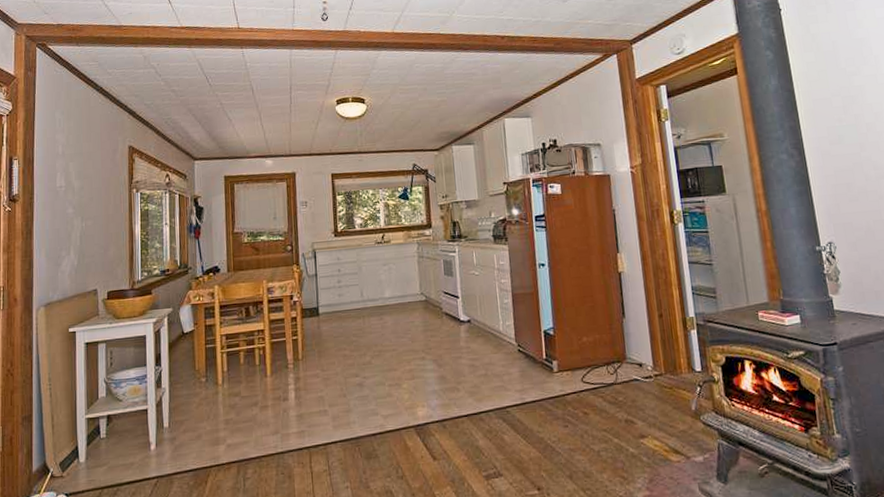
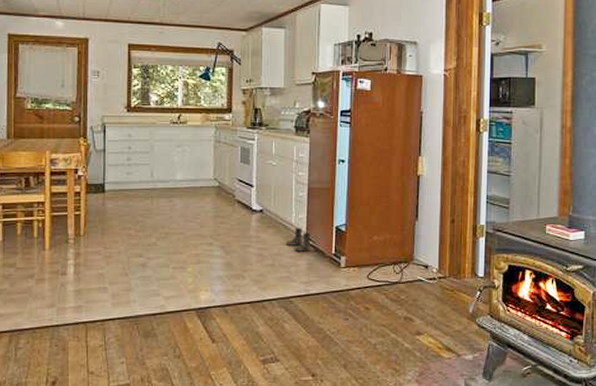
boots: none [495,335,522,359] -> present [285,228,311,252]

